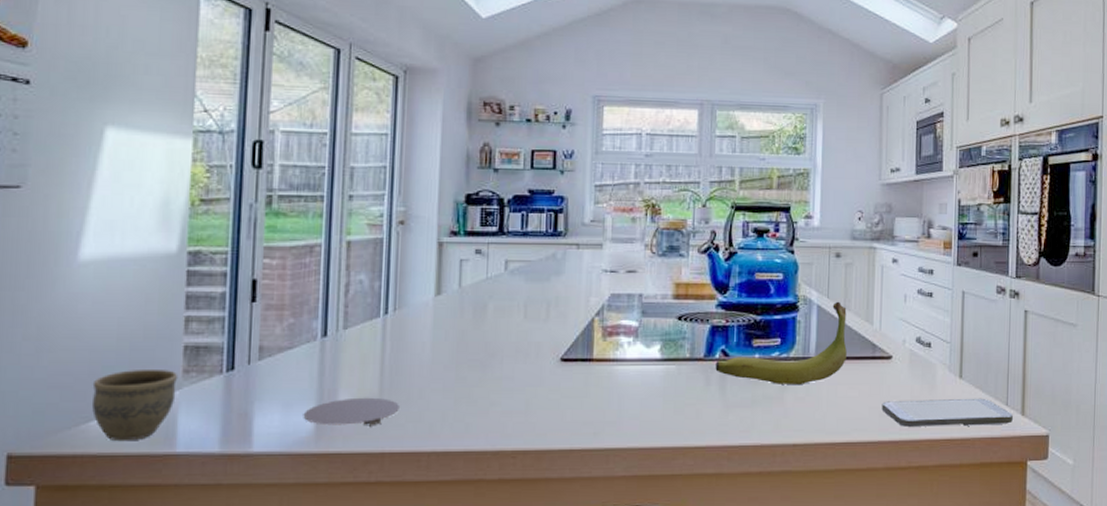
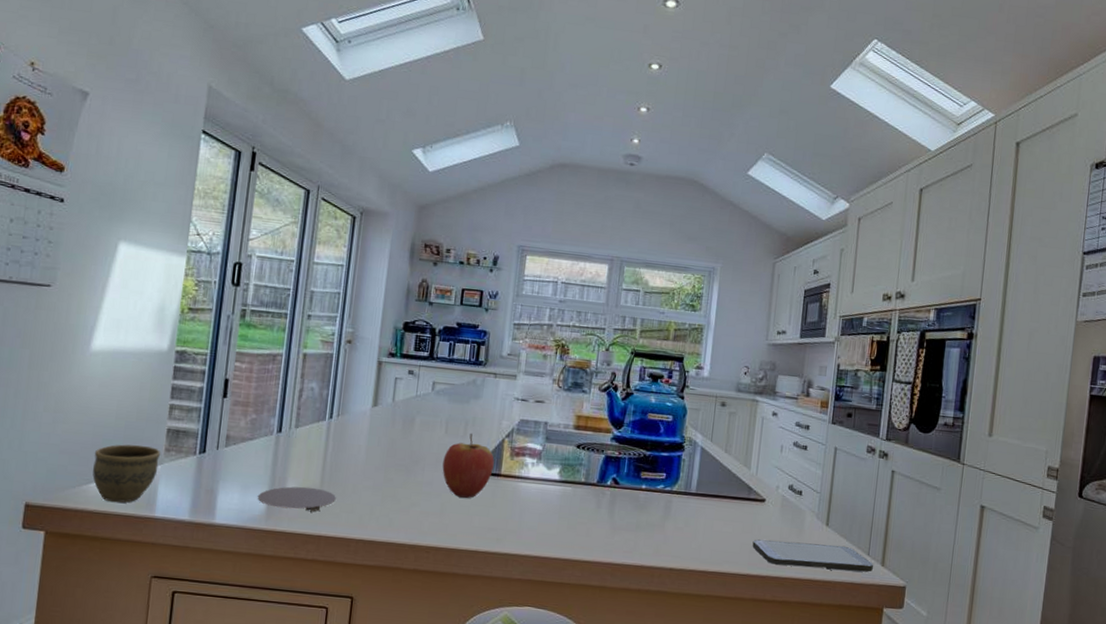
fruit: none [524,314,584,390] -> present [442,433,494,498]
banana: present [715,301,847,386] -> none [606,445,728,517]

